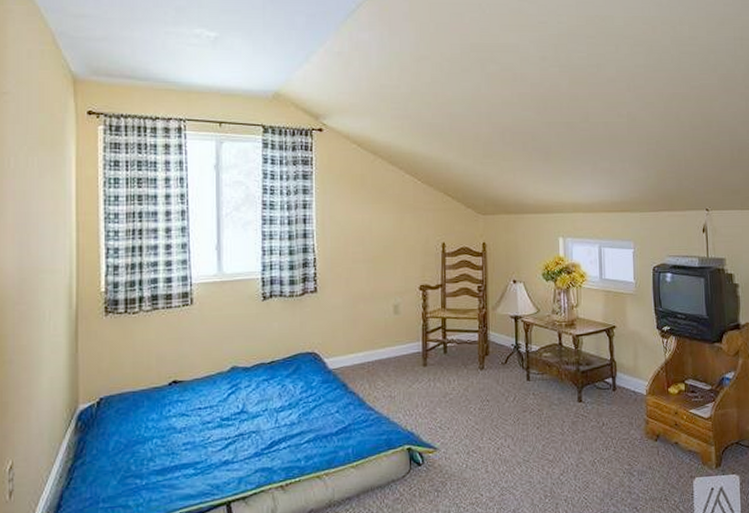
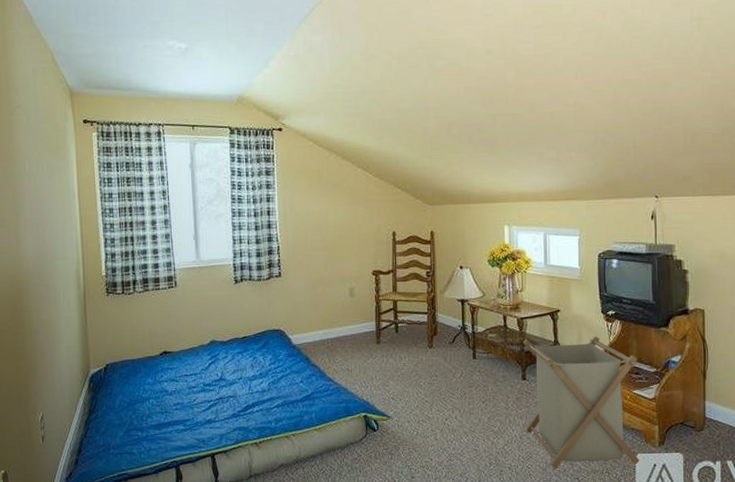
laundry basket: none [579,353,698,498] -> present [523,336,640,468]

